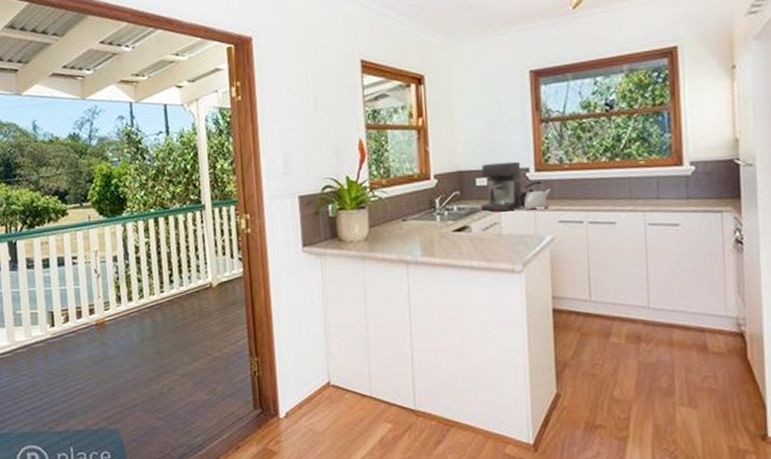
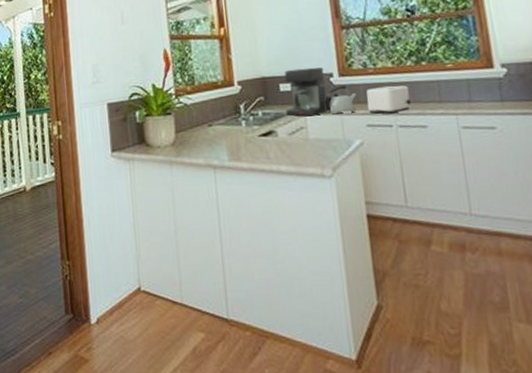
toaster: none [560,182,603,210] -> present [366,85,412,114]

